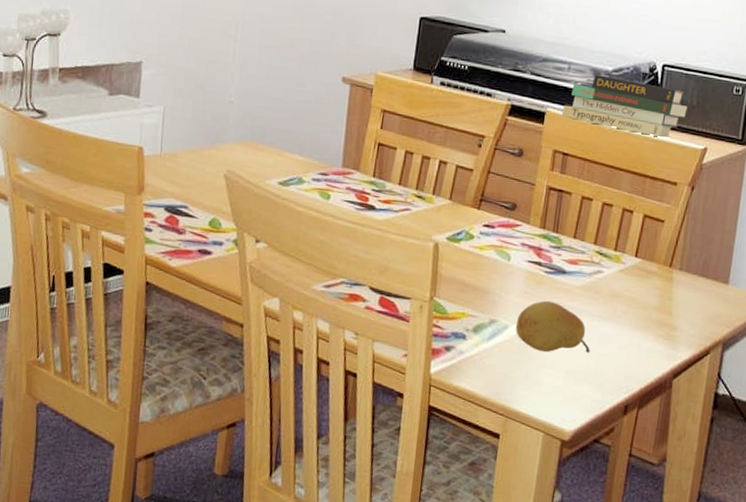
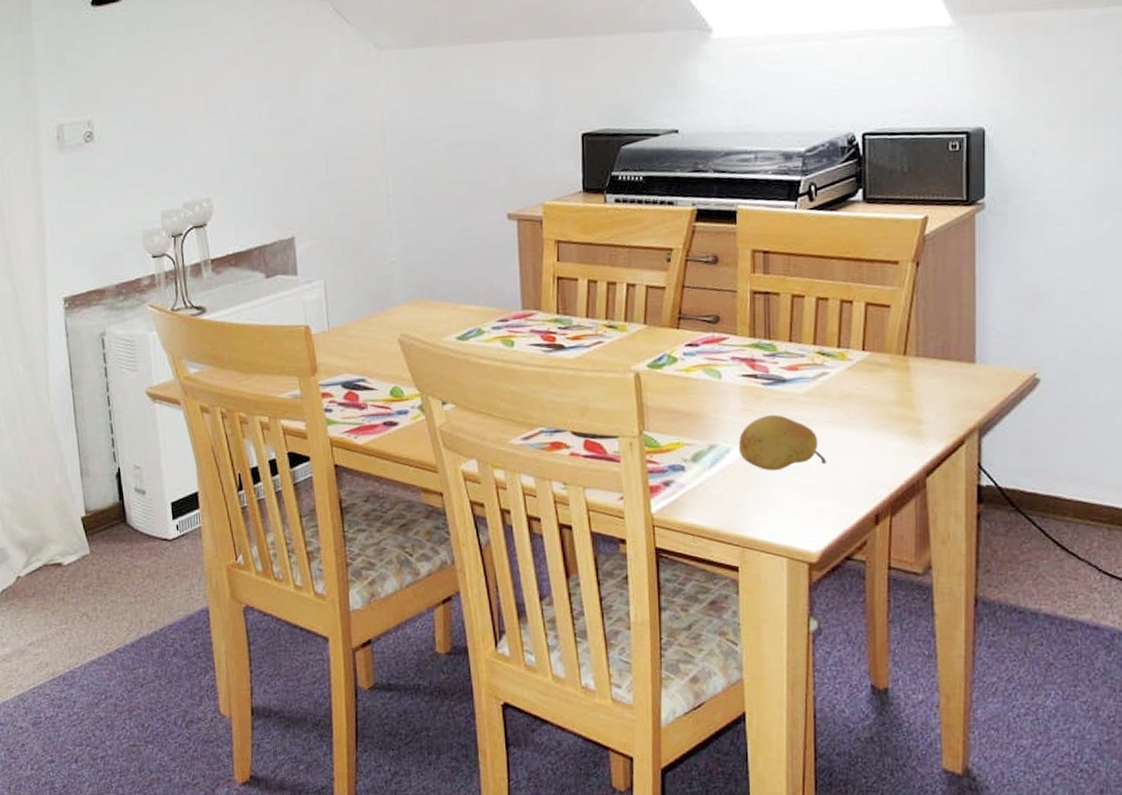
books: present [561,74,688,138] -> none [755,158,898,215]

